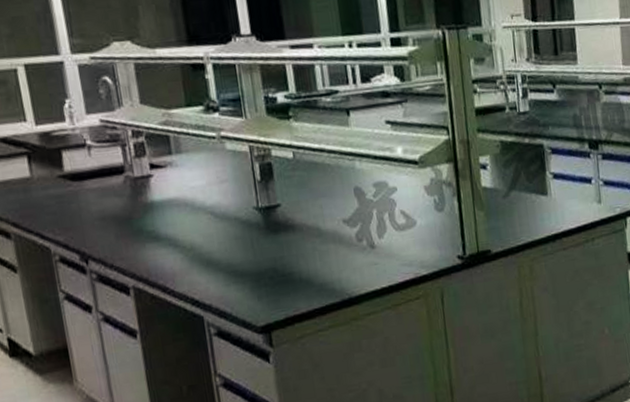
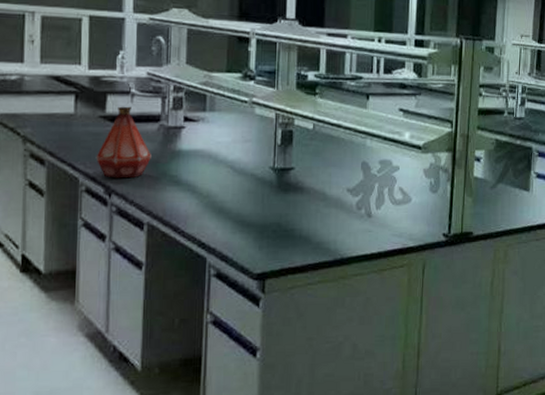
bottle: none [63,160,123,243] -> present [95,106,151,178]

